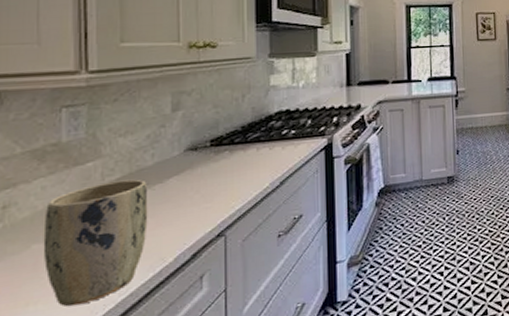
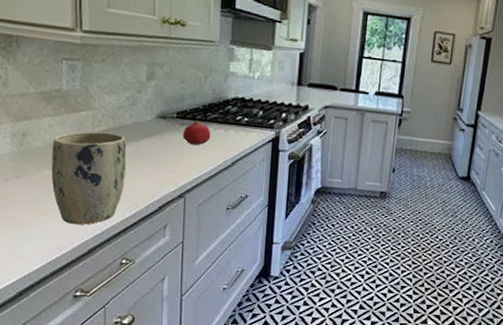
fruit: none [219,144,253,173] -> present [183,120,211,145]

